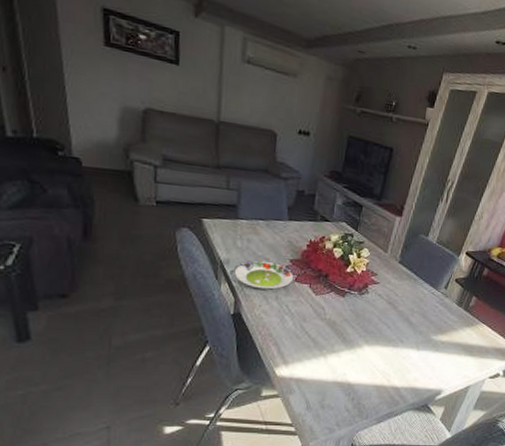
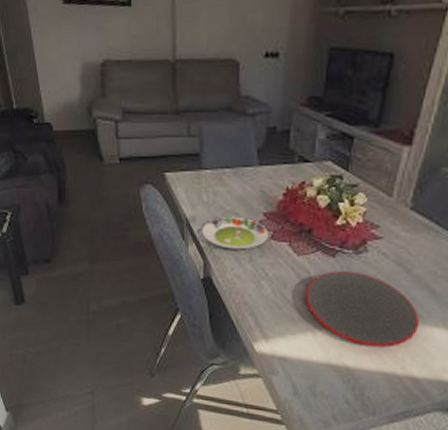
plate: none [320,308,401,367] -> present [306,271,419,348]

